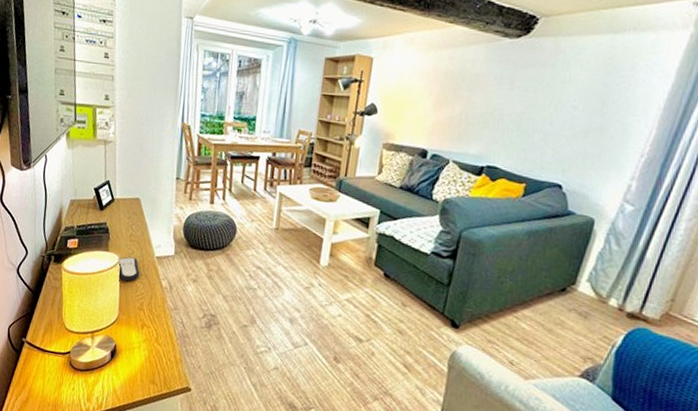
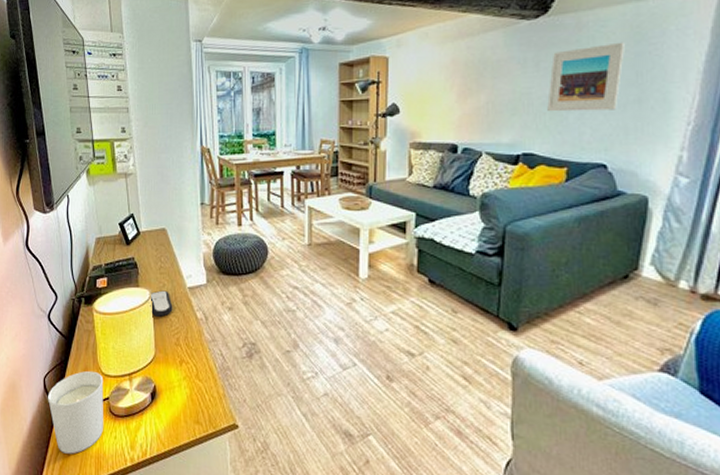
candle holder: none [10,325,67,401] -> present [47,370,104,454]
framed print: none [516,70,598,135] -> present [547,41,626,112]

